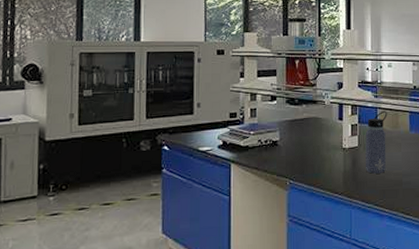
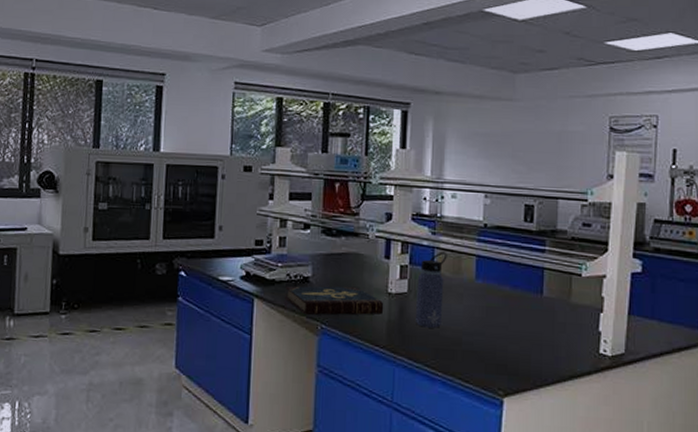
book: none [258,145,340,174] -> present [285,286,384,316]

